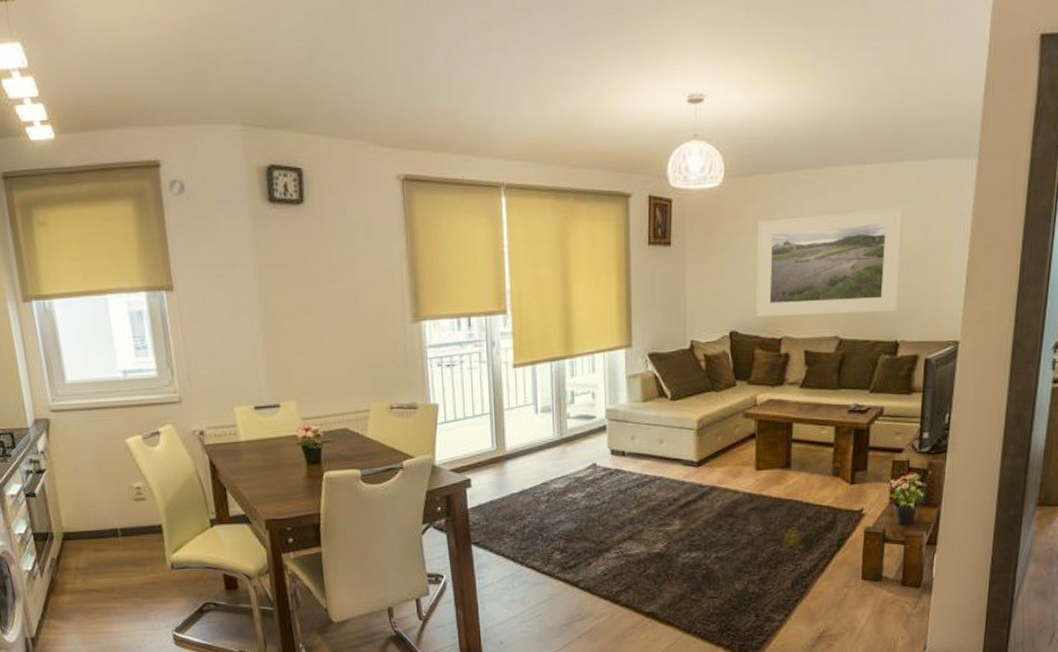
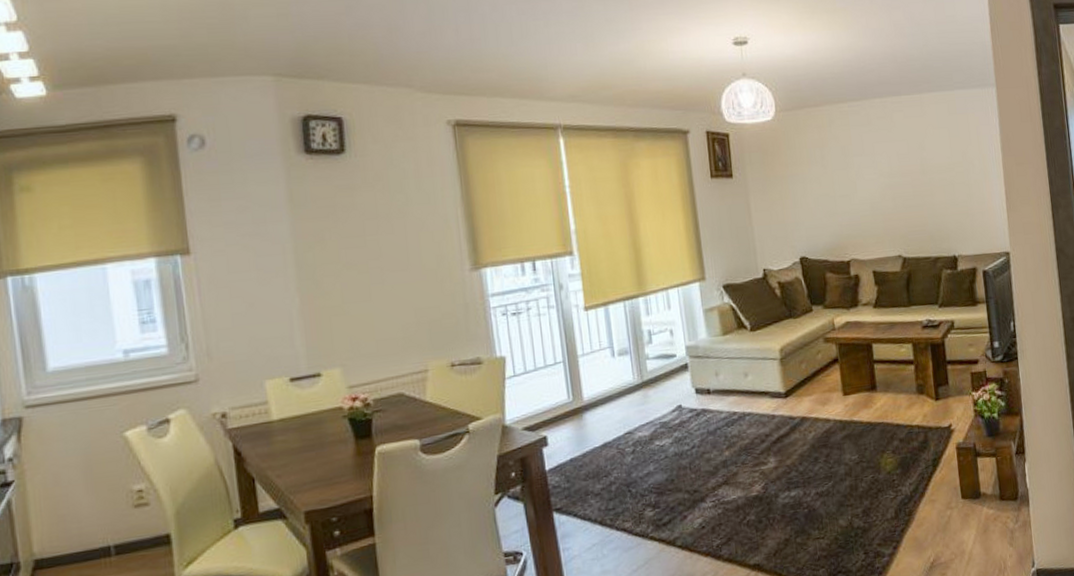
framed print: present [755,206,904,318] -> none [813,131,950,242]

